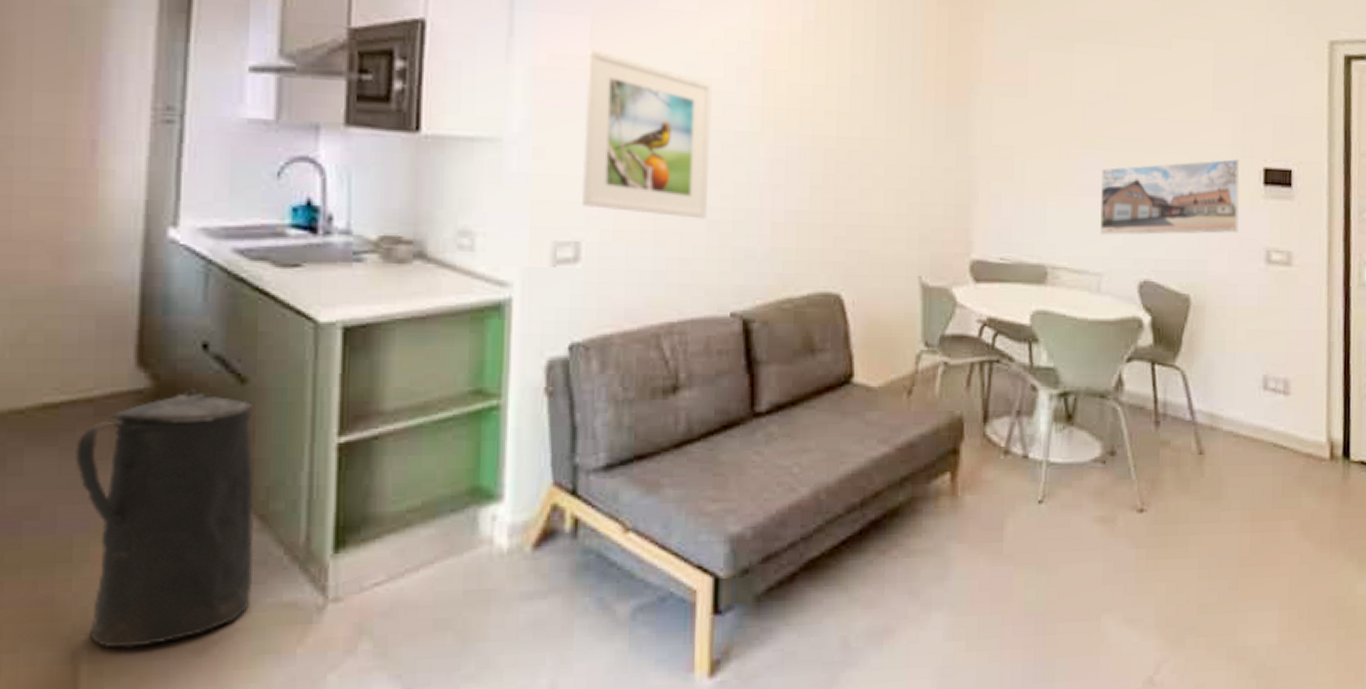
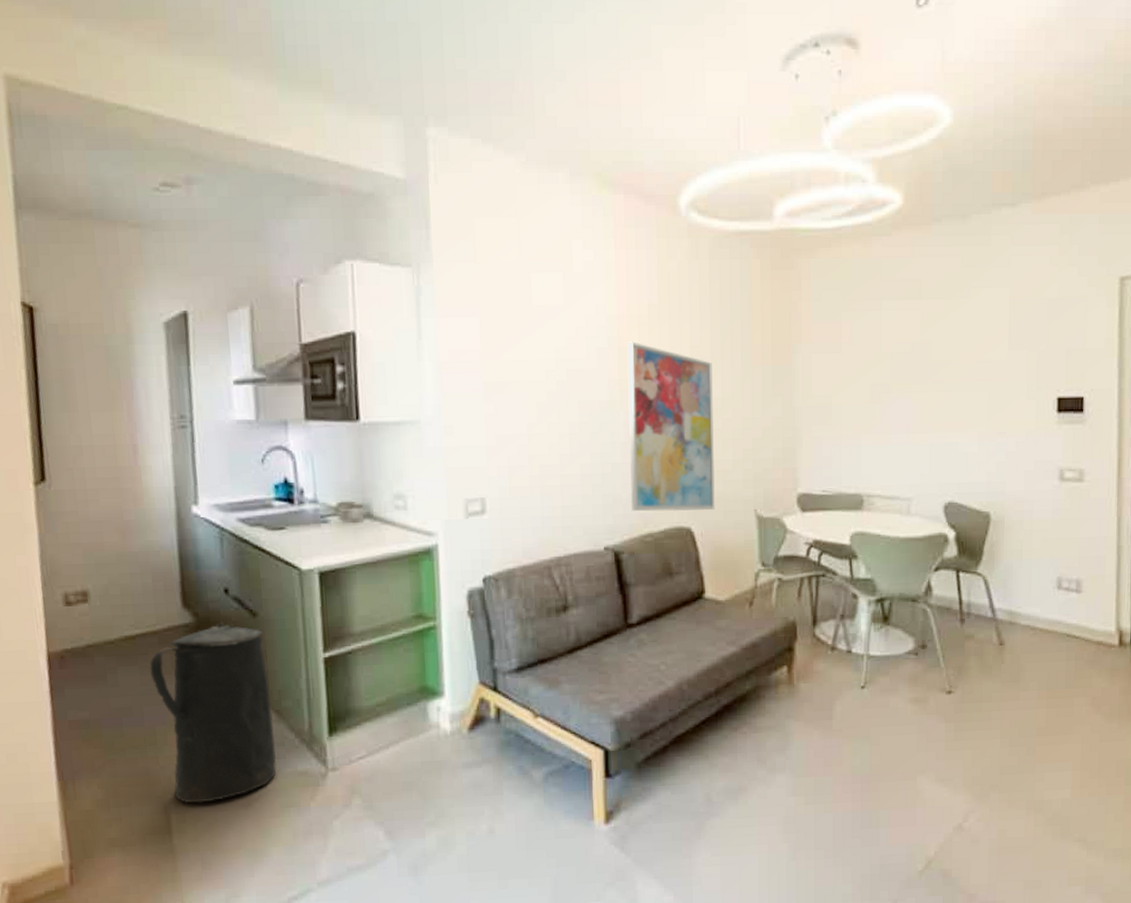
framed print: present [581,49,712,219] -> none [478,344,581,474]
wall art: none [767,63,876,275] -> present [627,341,715,512]
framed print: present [1100,159,1240,236] -> none [908,392,1035,466]

